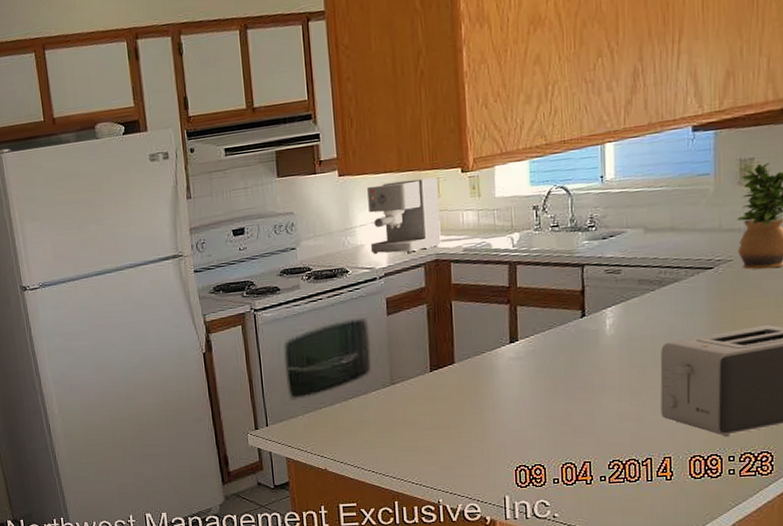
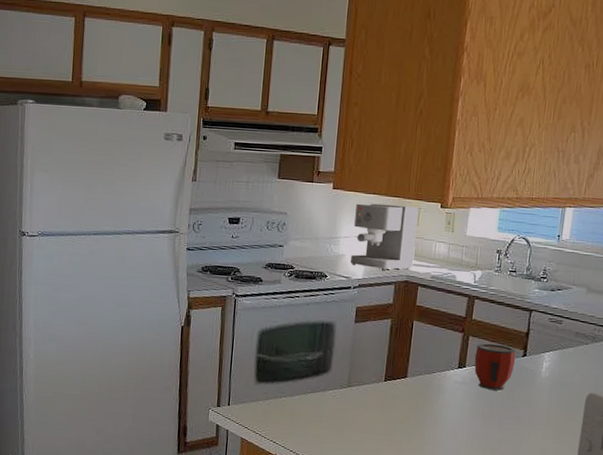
mug: none [526,308,574,360] -> present [474,343,516,391]

